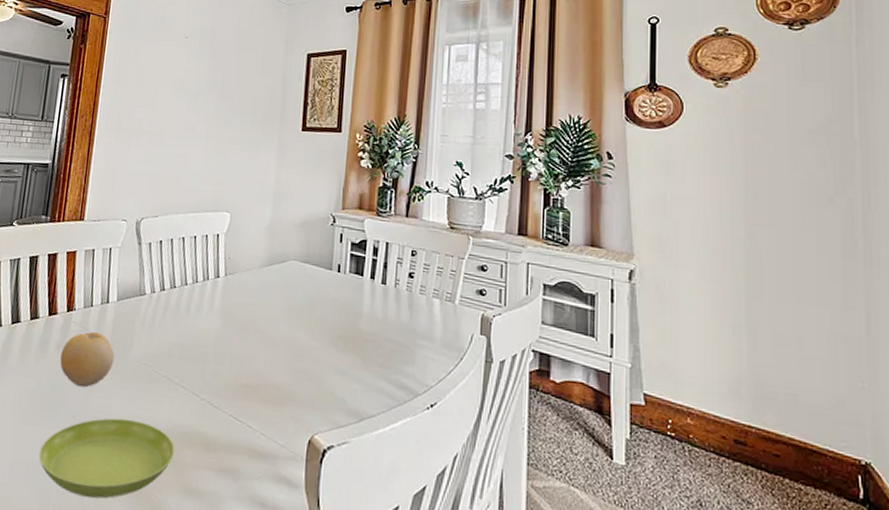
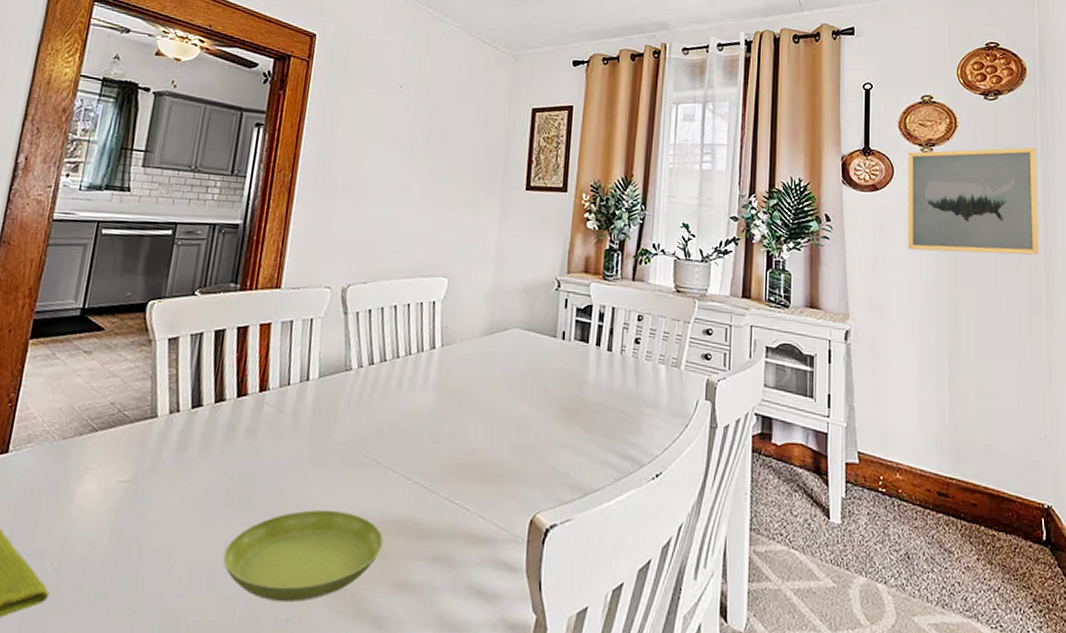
fruit: present [60,331,115,388] -> none [250,413,315,477]
wall art: none [699,78,855,195] -> present [908,147,1039,256]

